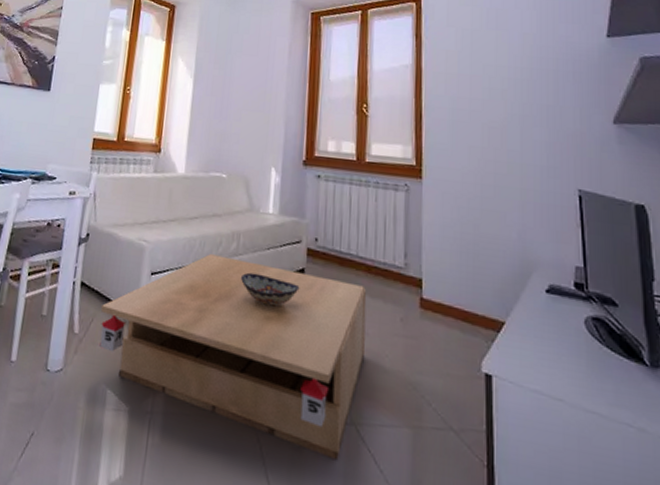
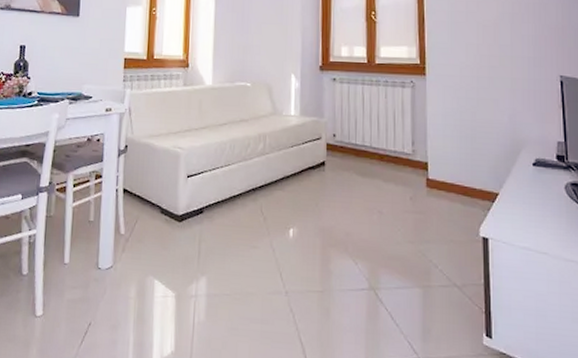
coffee table: present [99,254,367,461] -> none [144,155,381,320]
decorative bowl: present [241,272,300,307] -> none [269,168,322,196]

